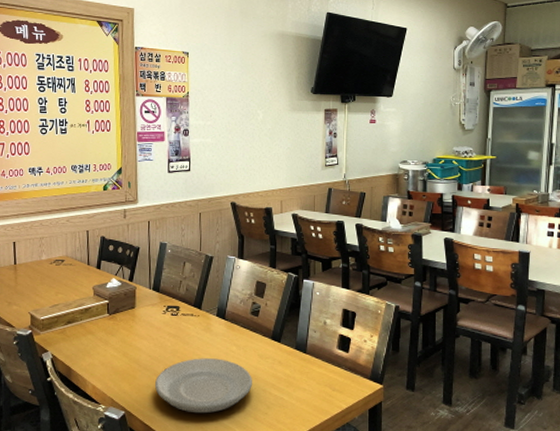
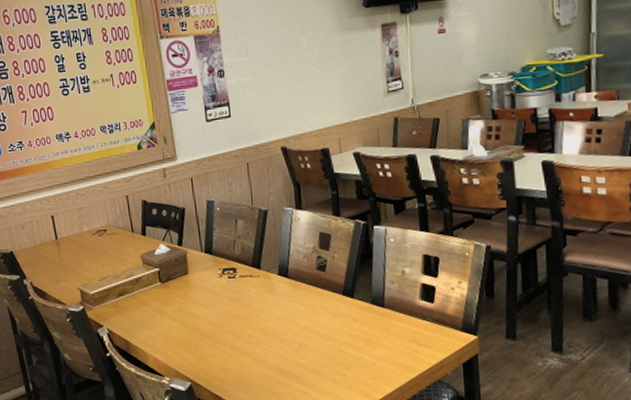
plate: present [155,358,252,414] -> none [219,320,326,380]

